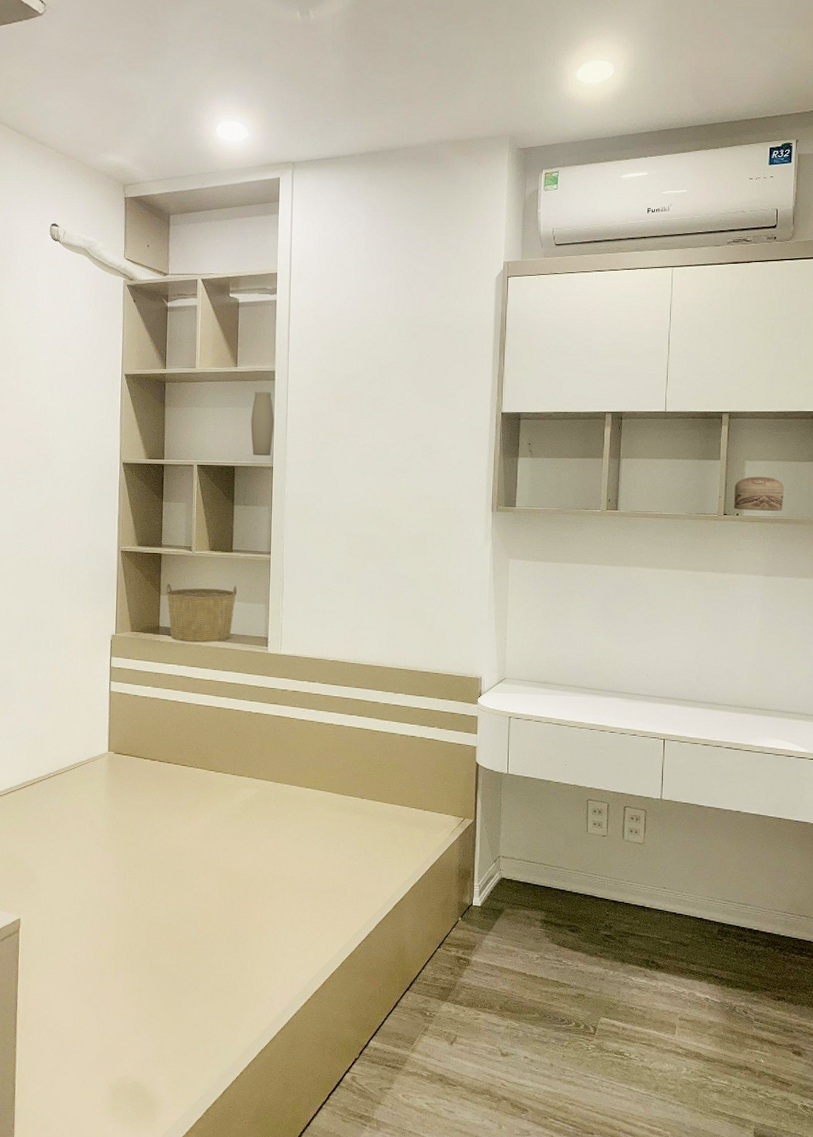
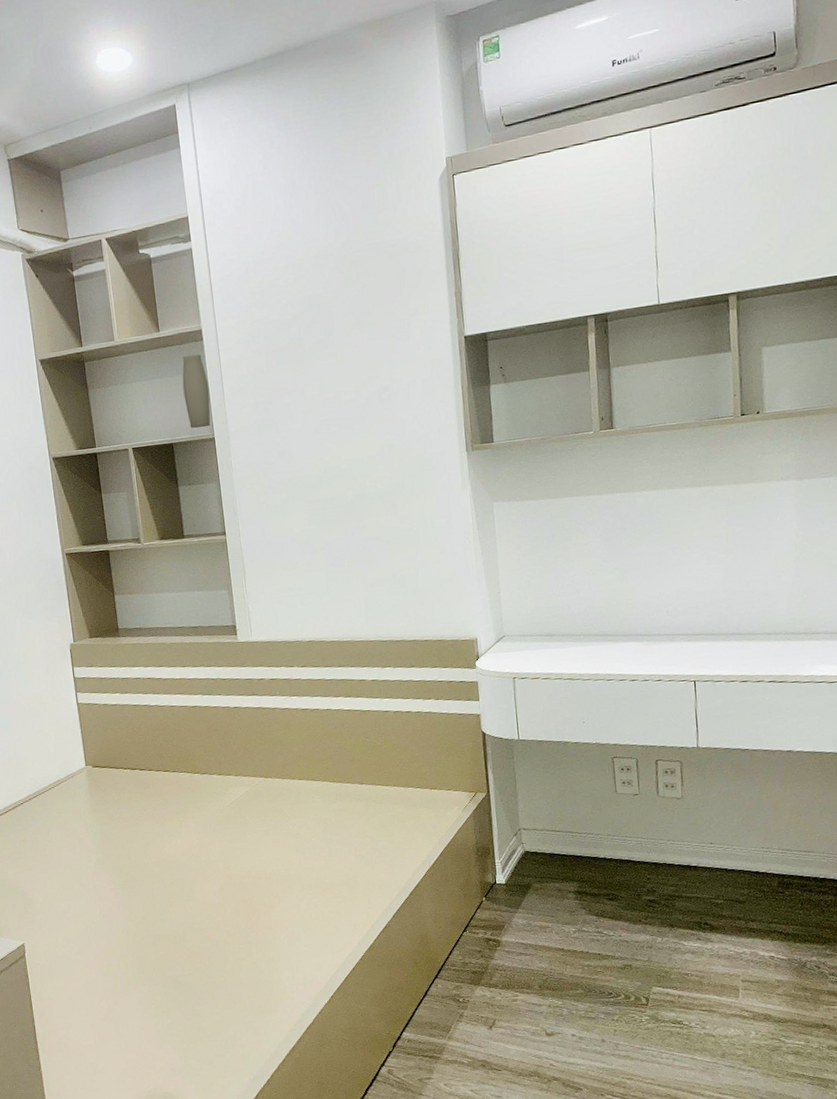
basket: present [166,583,238,643] -> none [119,573,196,642]
decorative box: present [733,476,784,511] -> none [751,362,814,407]

